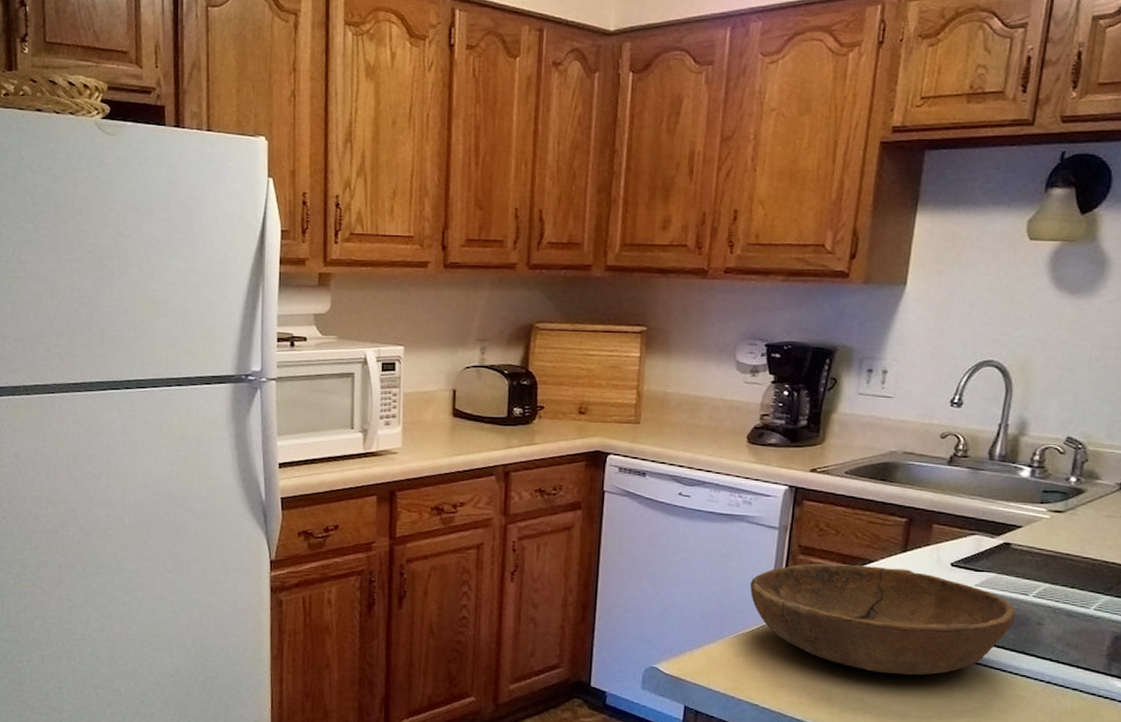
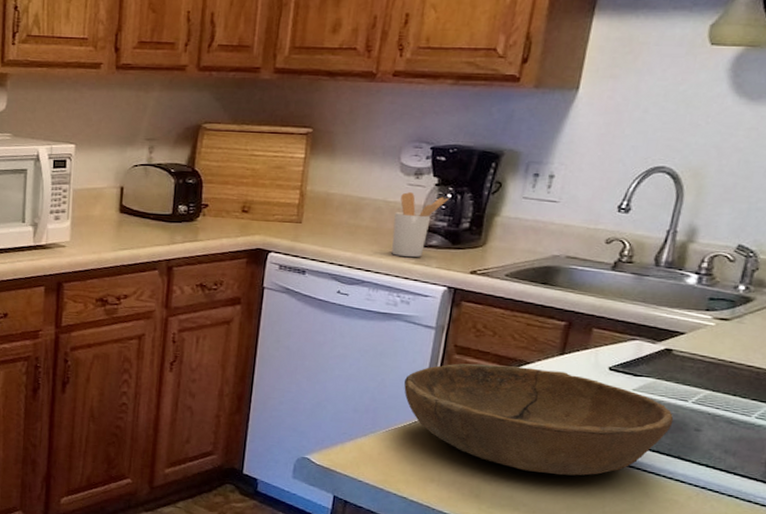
utensil holder: none [731,390,785,457] -> present [391,192,449,258]

